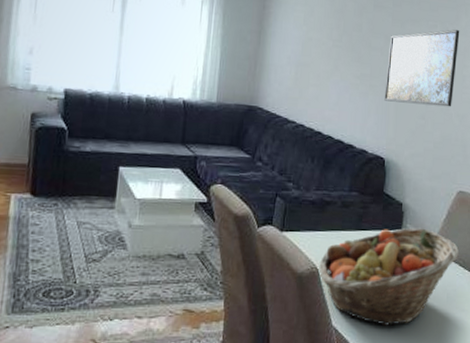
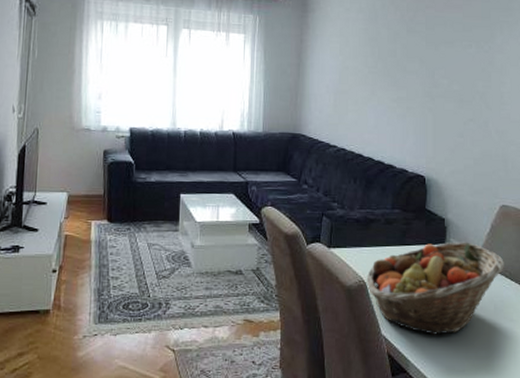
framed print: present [384,29,460,107] -> none [422,48,496,124]

